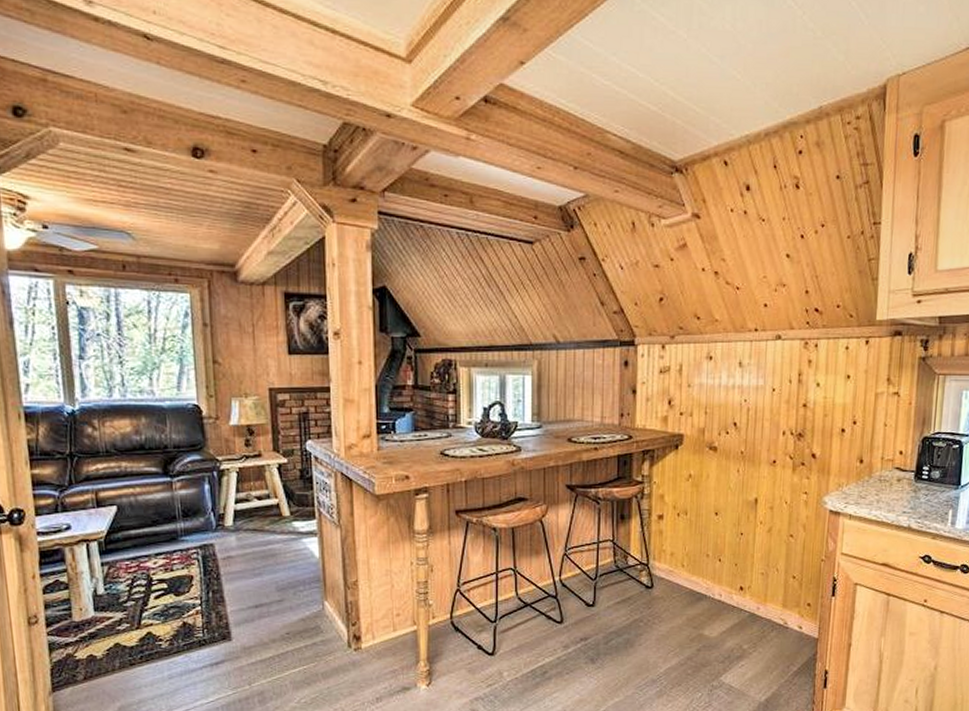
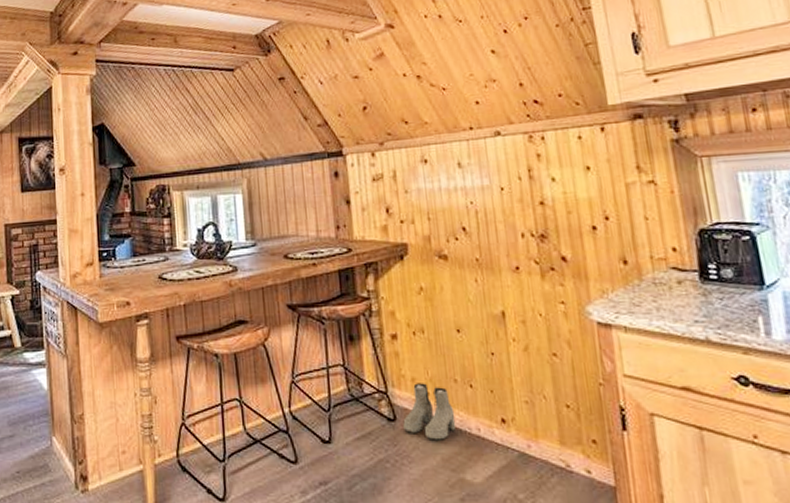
boots: none [658,557,703,604] -> present [403,383,456,440]

